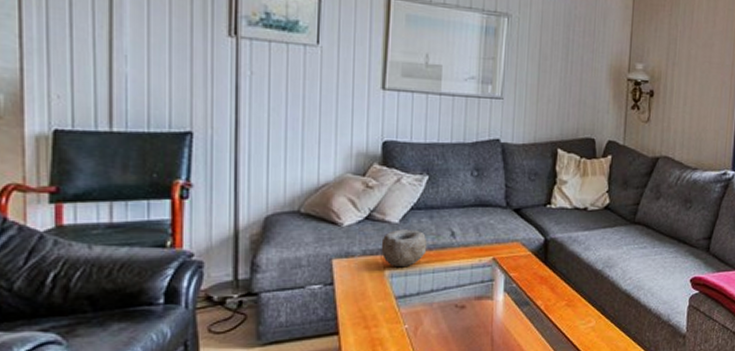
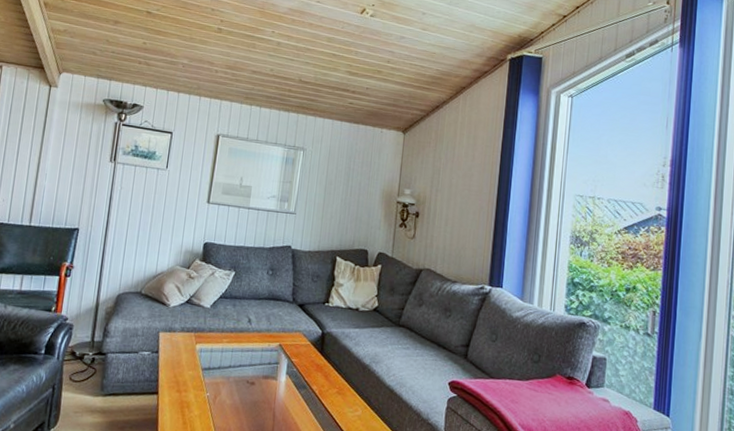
bowl: present [381,229,428,268] -> none [195,313,230,345]

